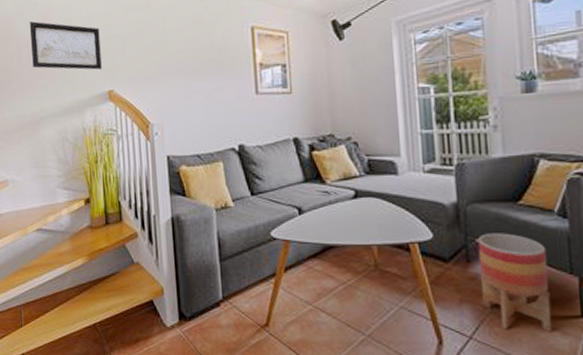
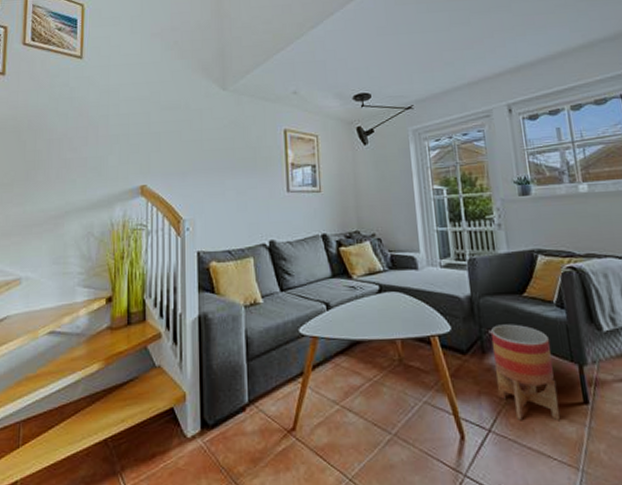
wall art: present [29,21,102,70] -> none [63,115,136,165]

